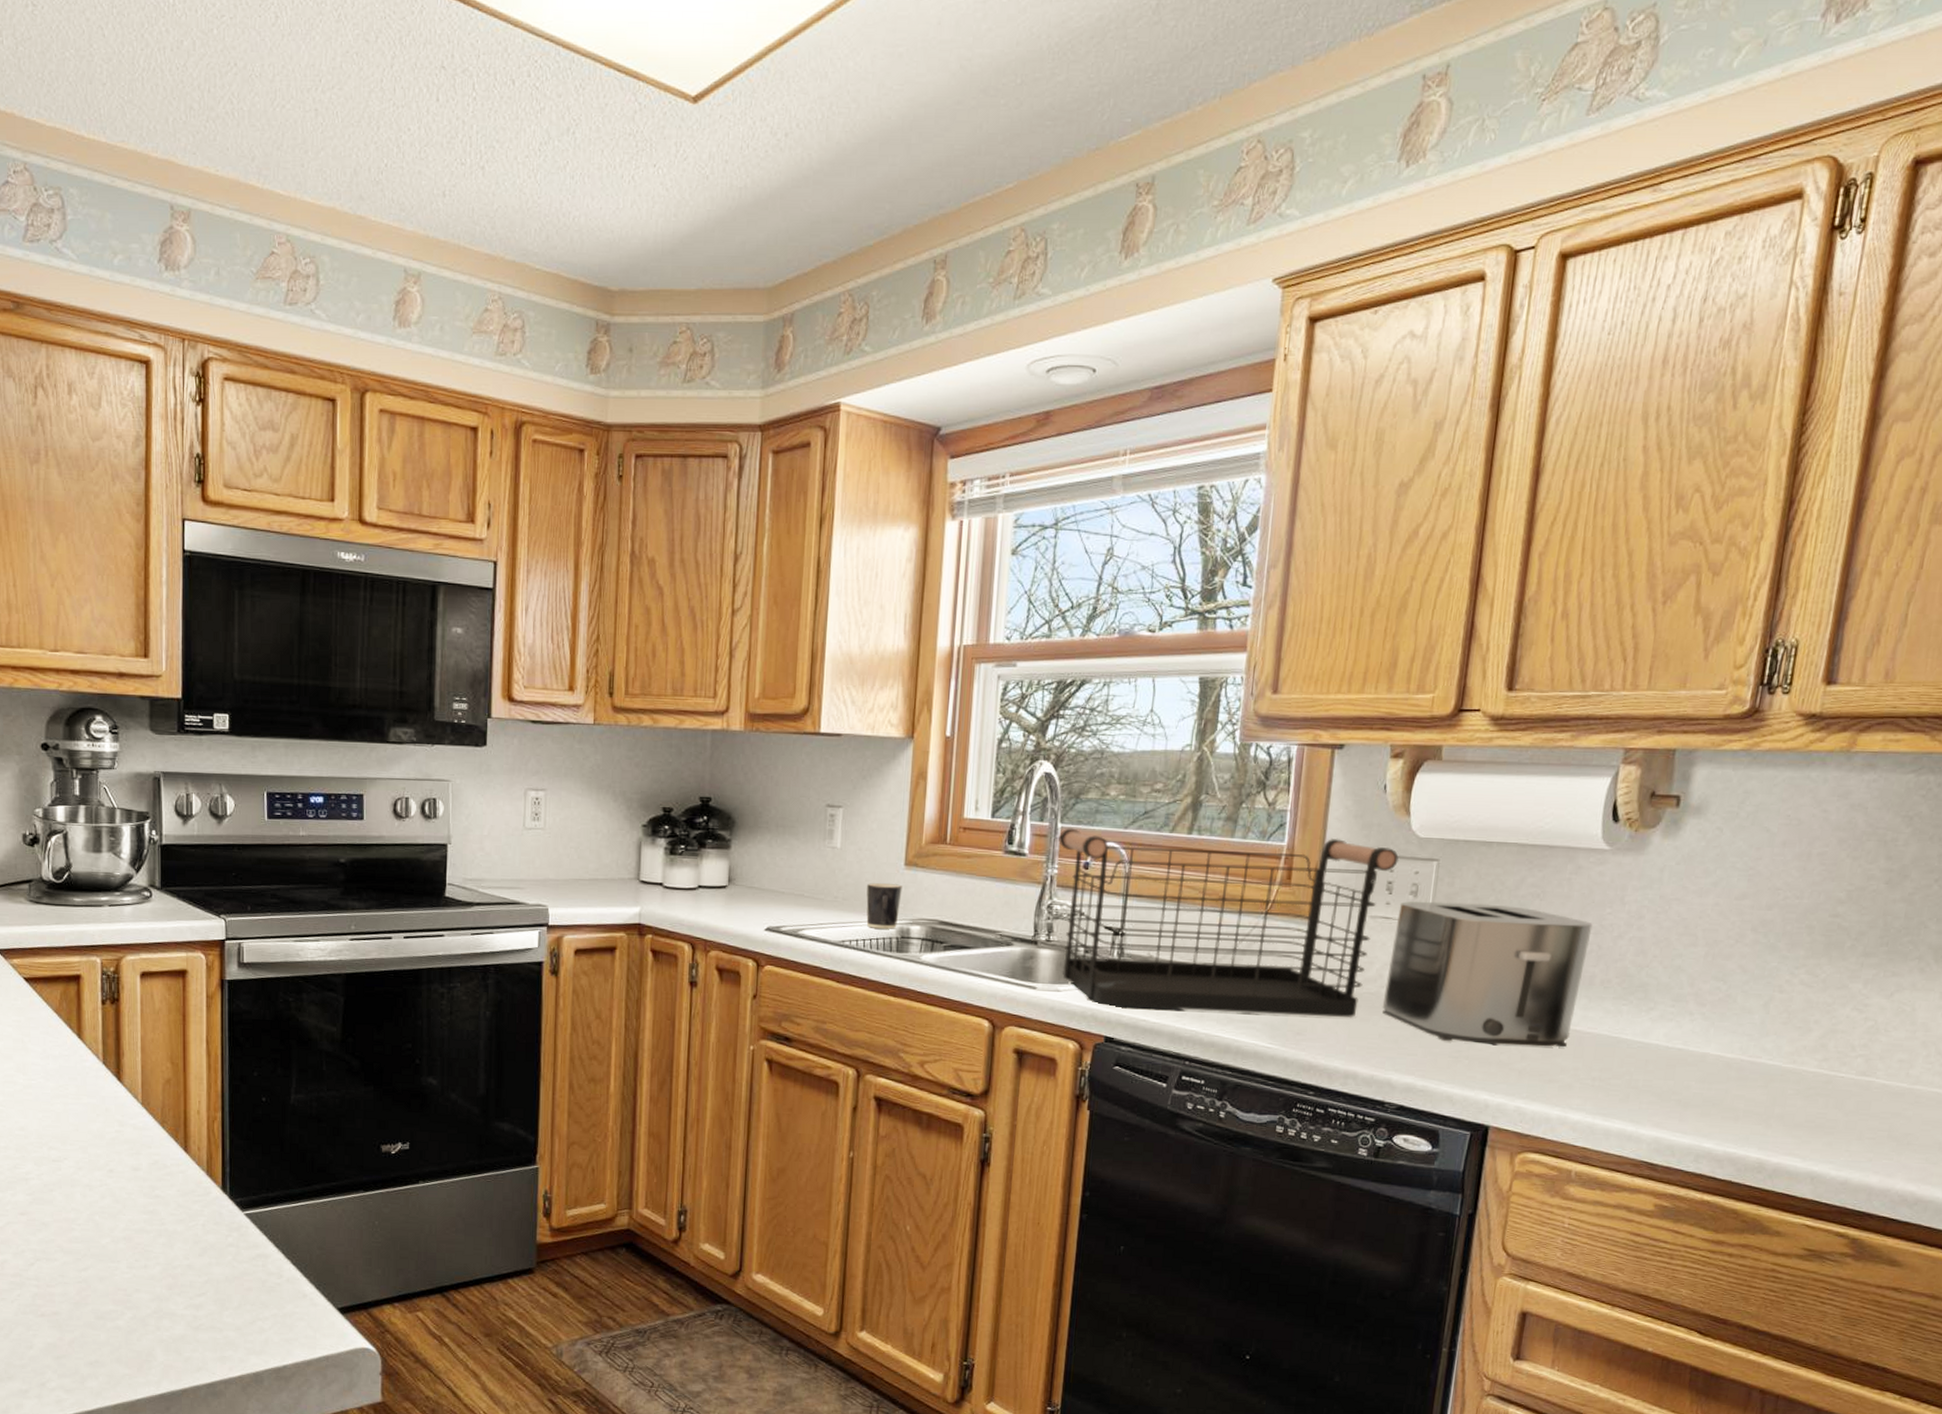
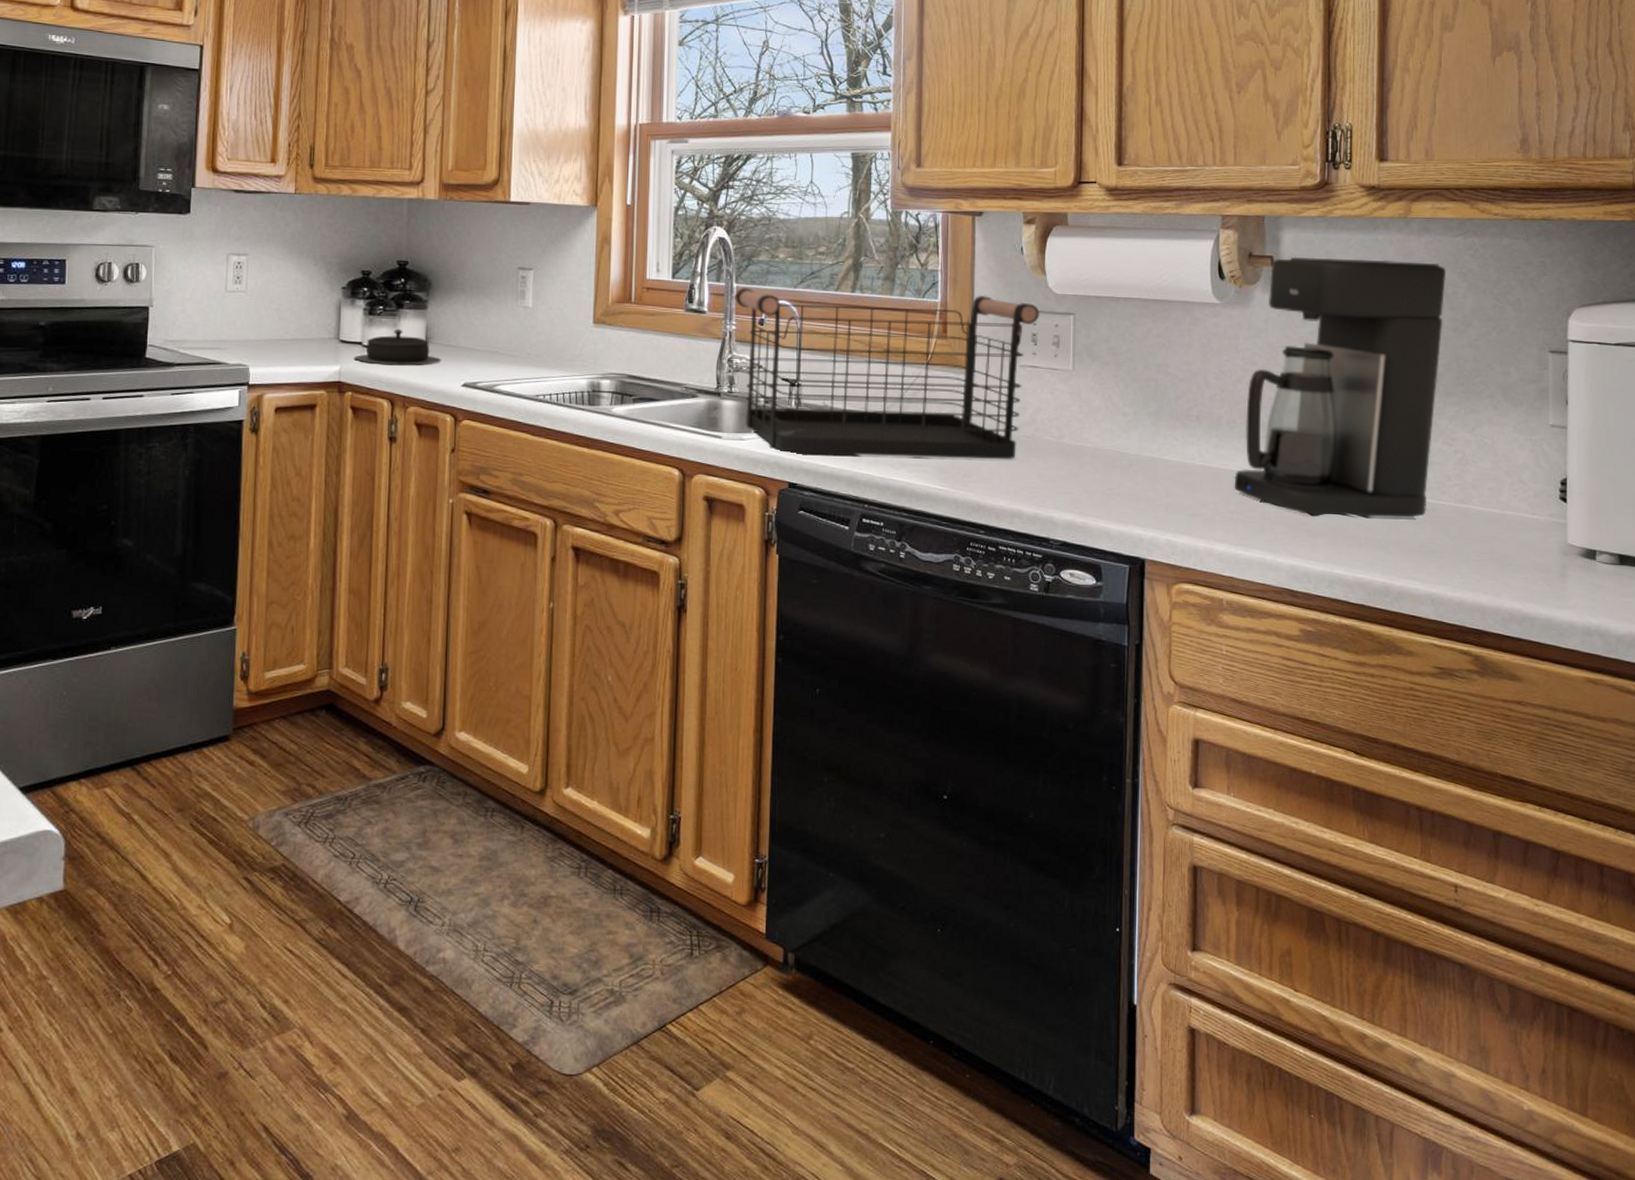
cooking pot: none [654,869,745,908] -> present [353,329,442,365]
mug: present [866,883,902,929] -> none [557,340,592,383]
toaster: present [1382,901,1593,1047] -> none [1038,351,1214,483]
coffee maker: none [1599,796,1888,1089] -> present [1234,256,1446,517]

